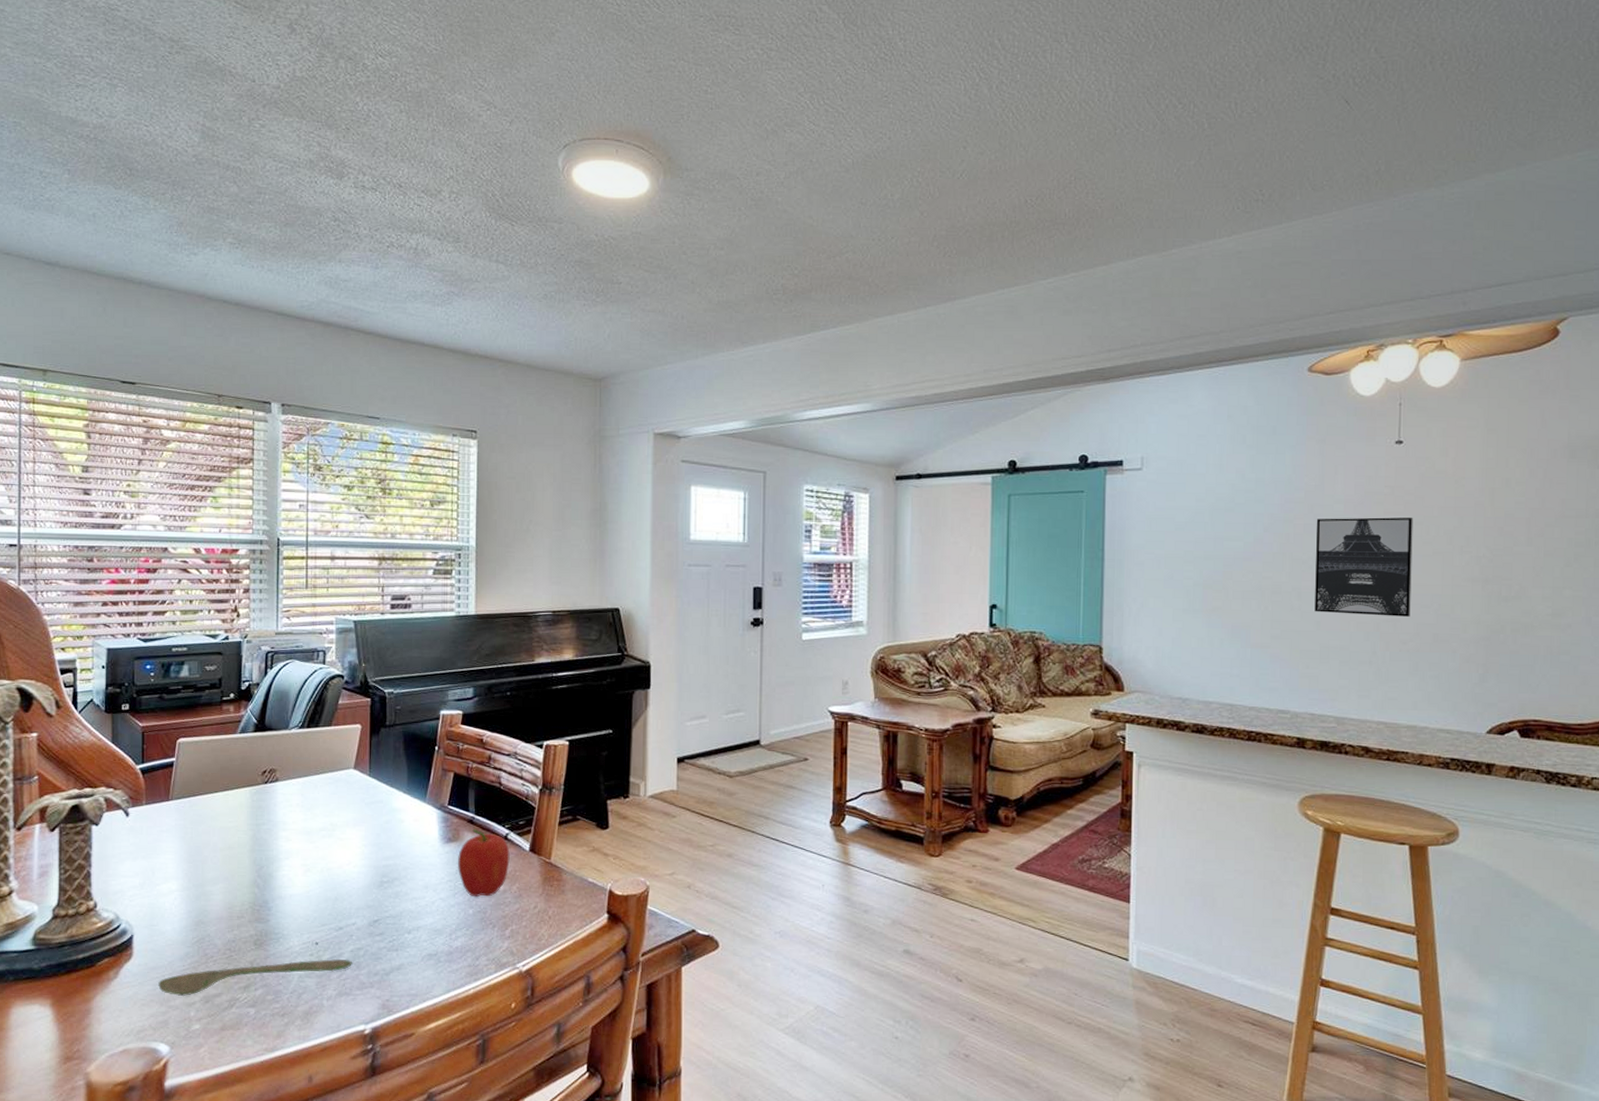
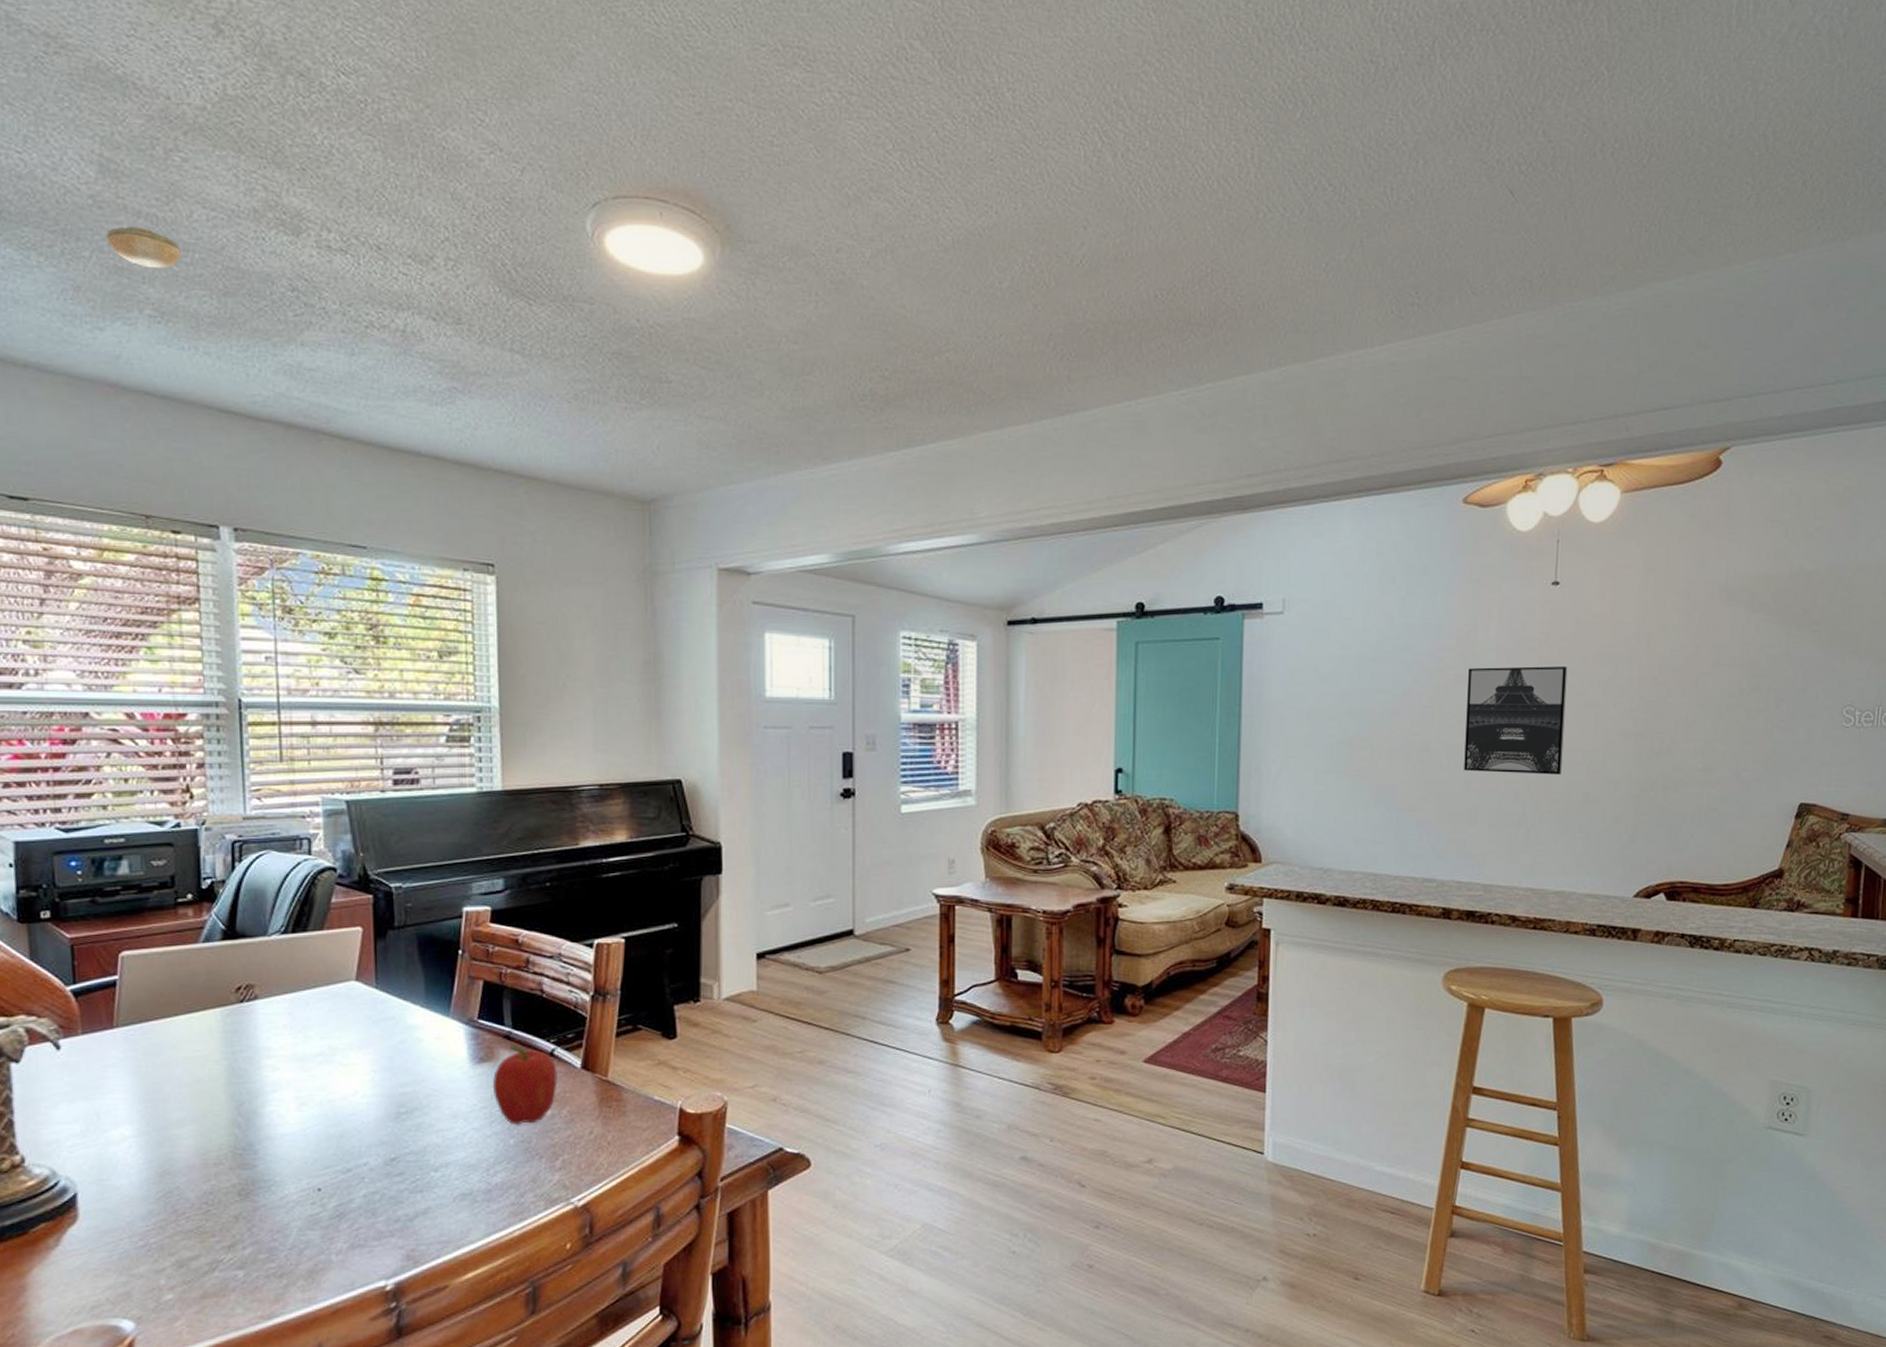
spoon: present [158,959,353,996] -> none [115,1206,367,1262]
smoke detector: none [203,177,256,208] -> present [106,226,181,269]

